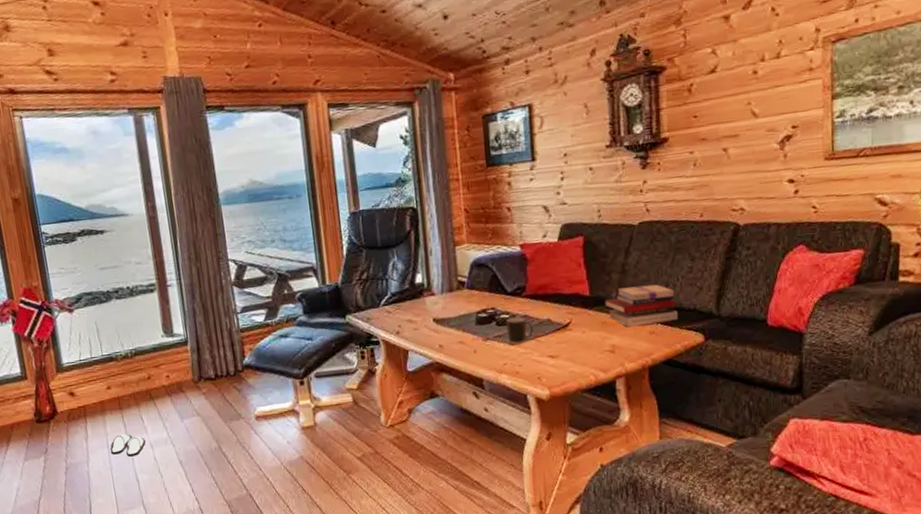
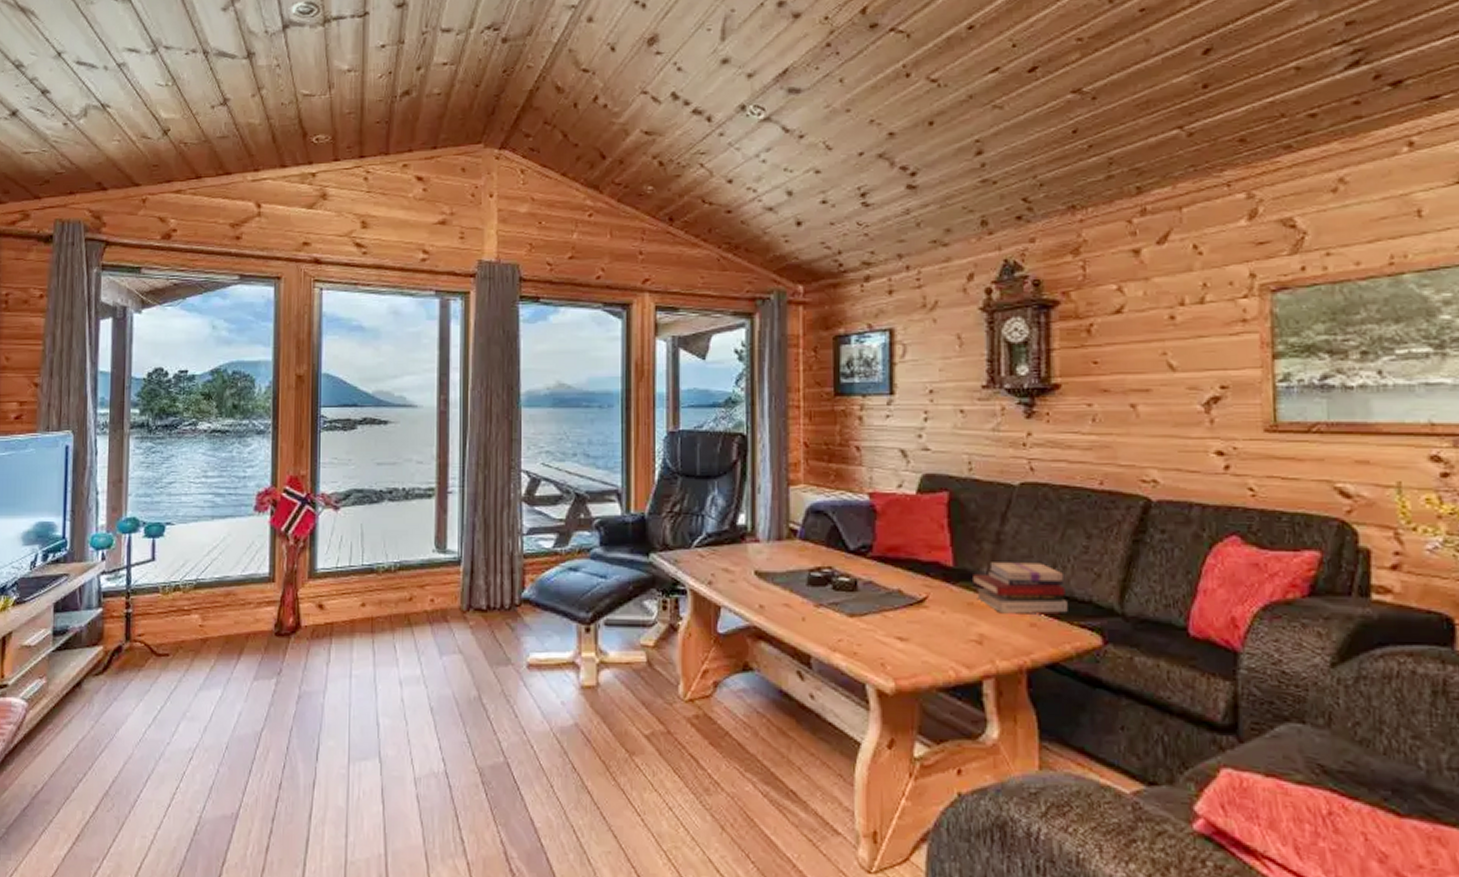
slippers: present [110,434,145,457] -> none [353,664,394,693]
mug: present [506,316,534,345] -> none [845,582,879,618]

